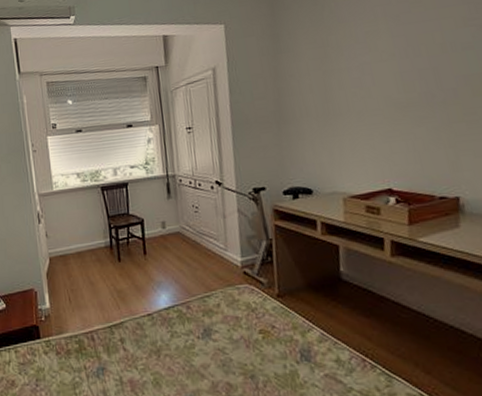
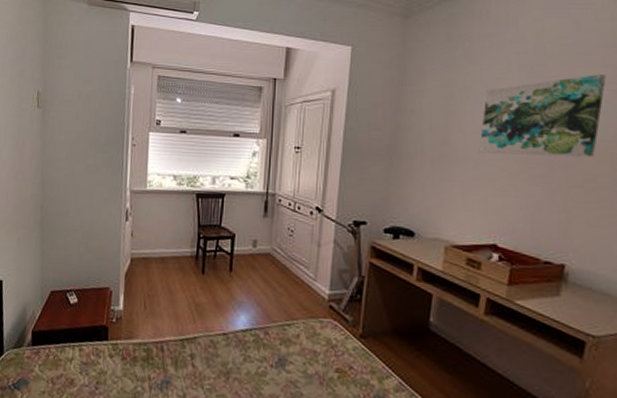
wall art: none [358,11,471,105] -> present [479,74,606,158]

